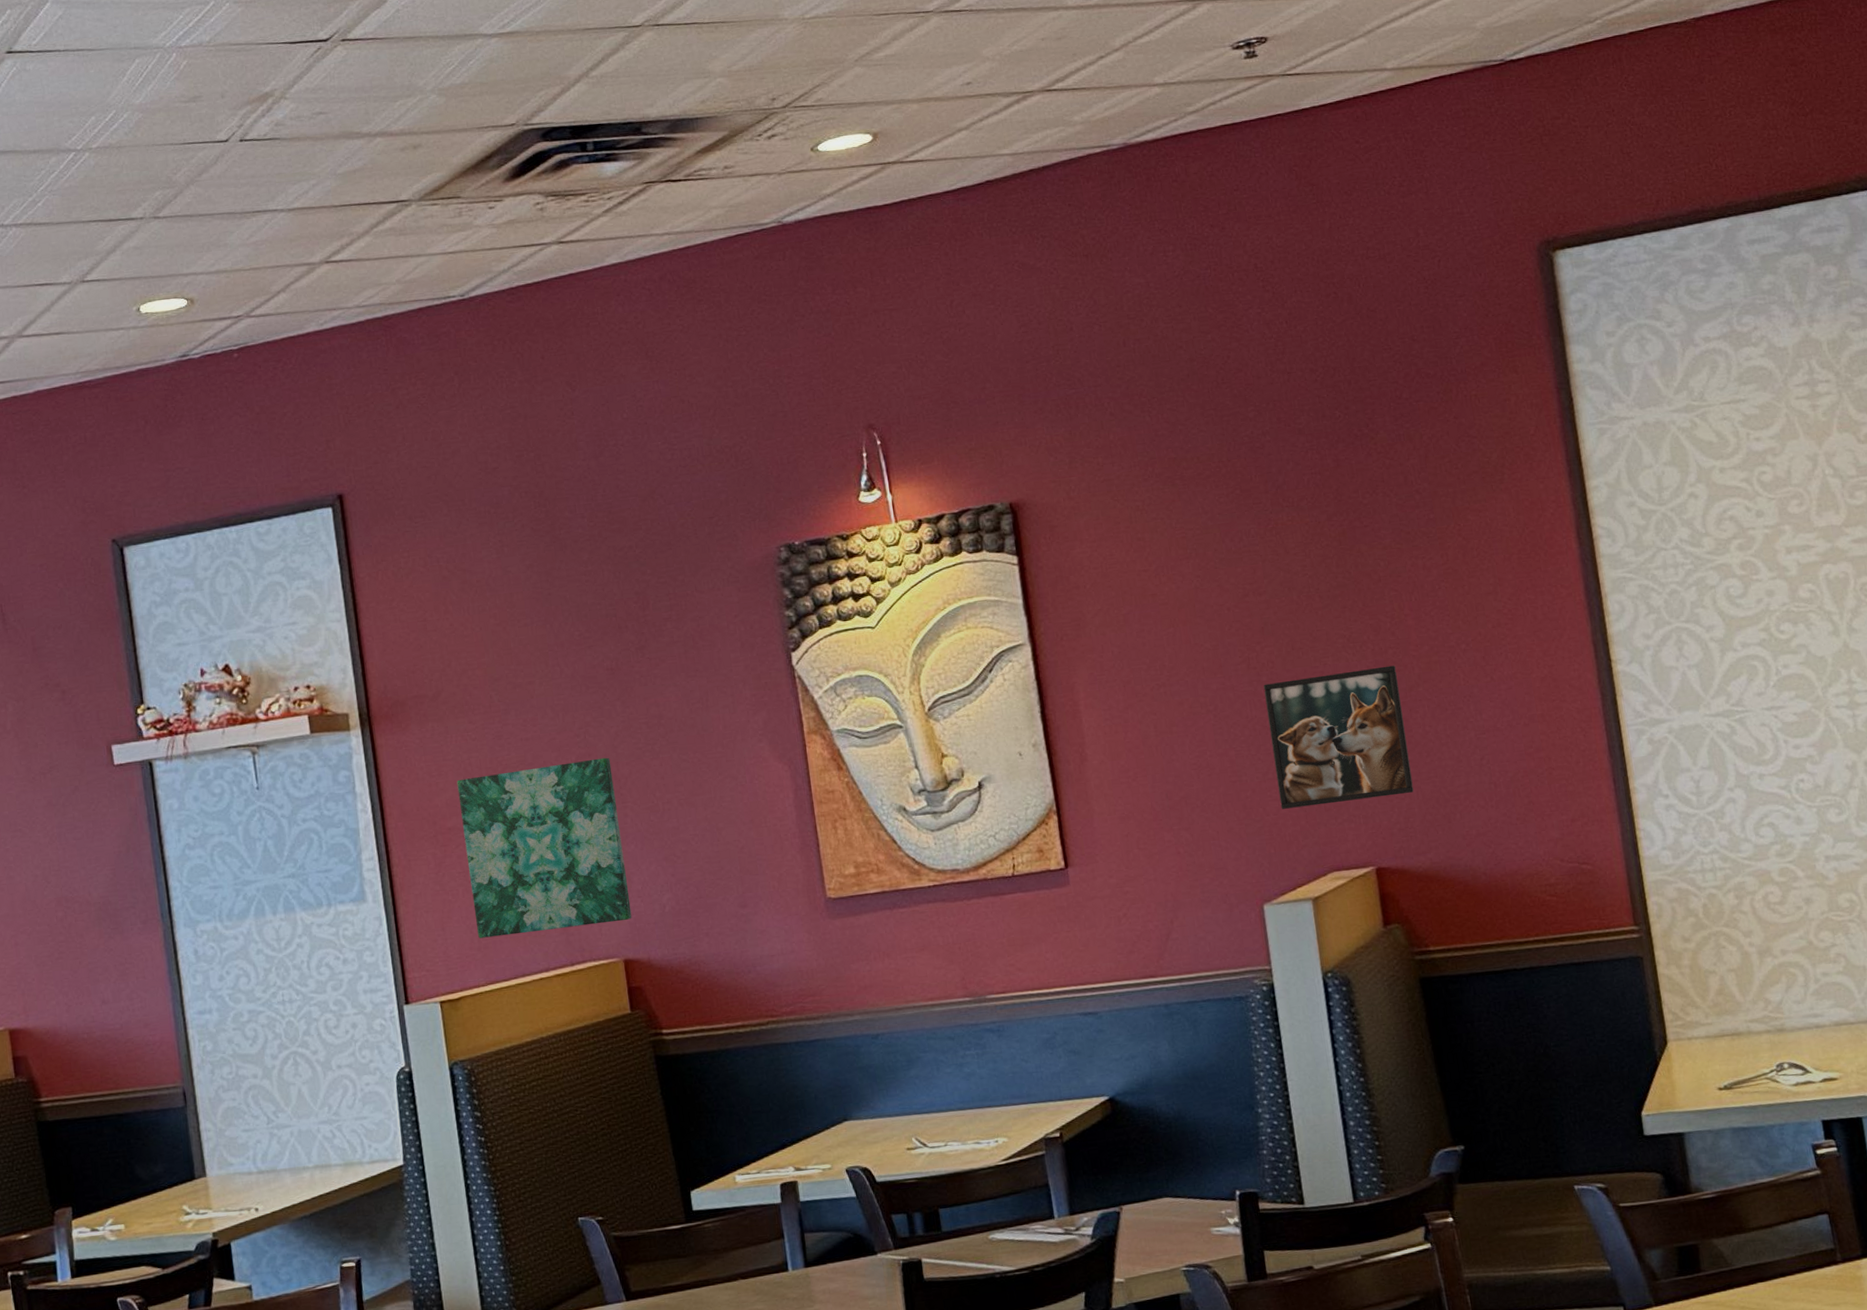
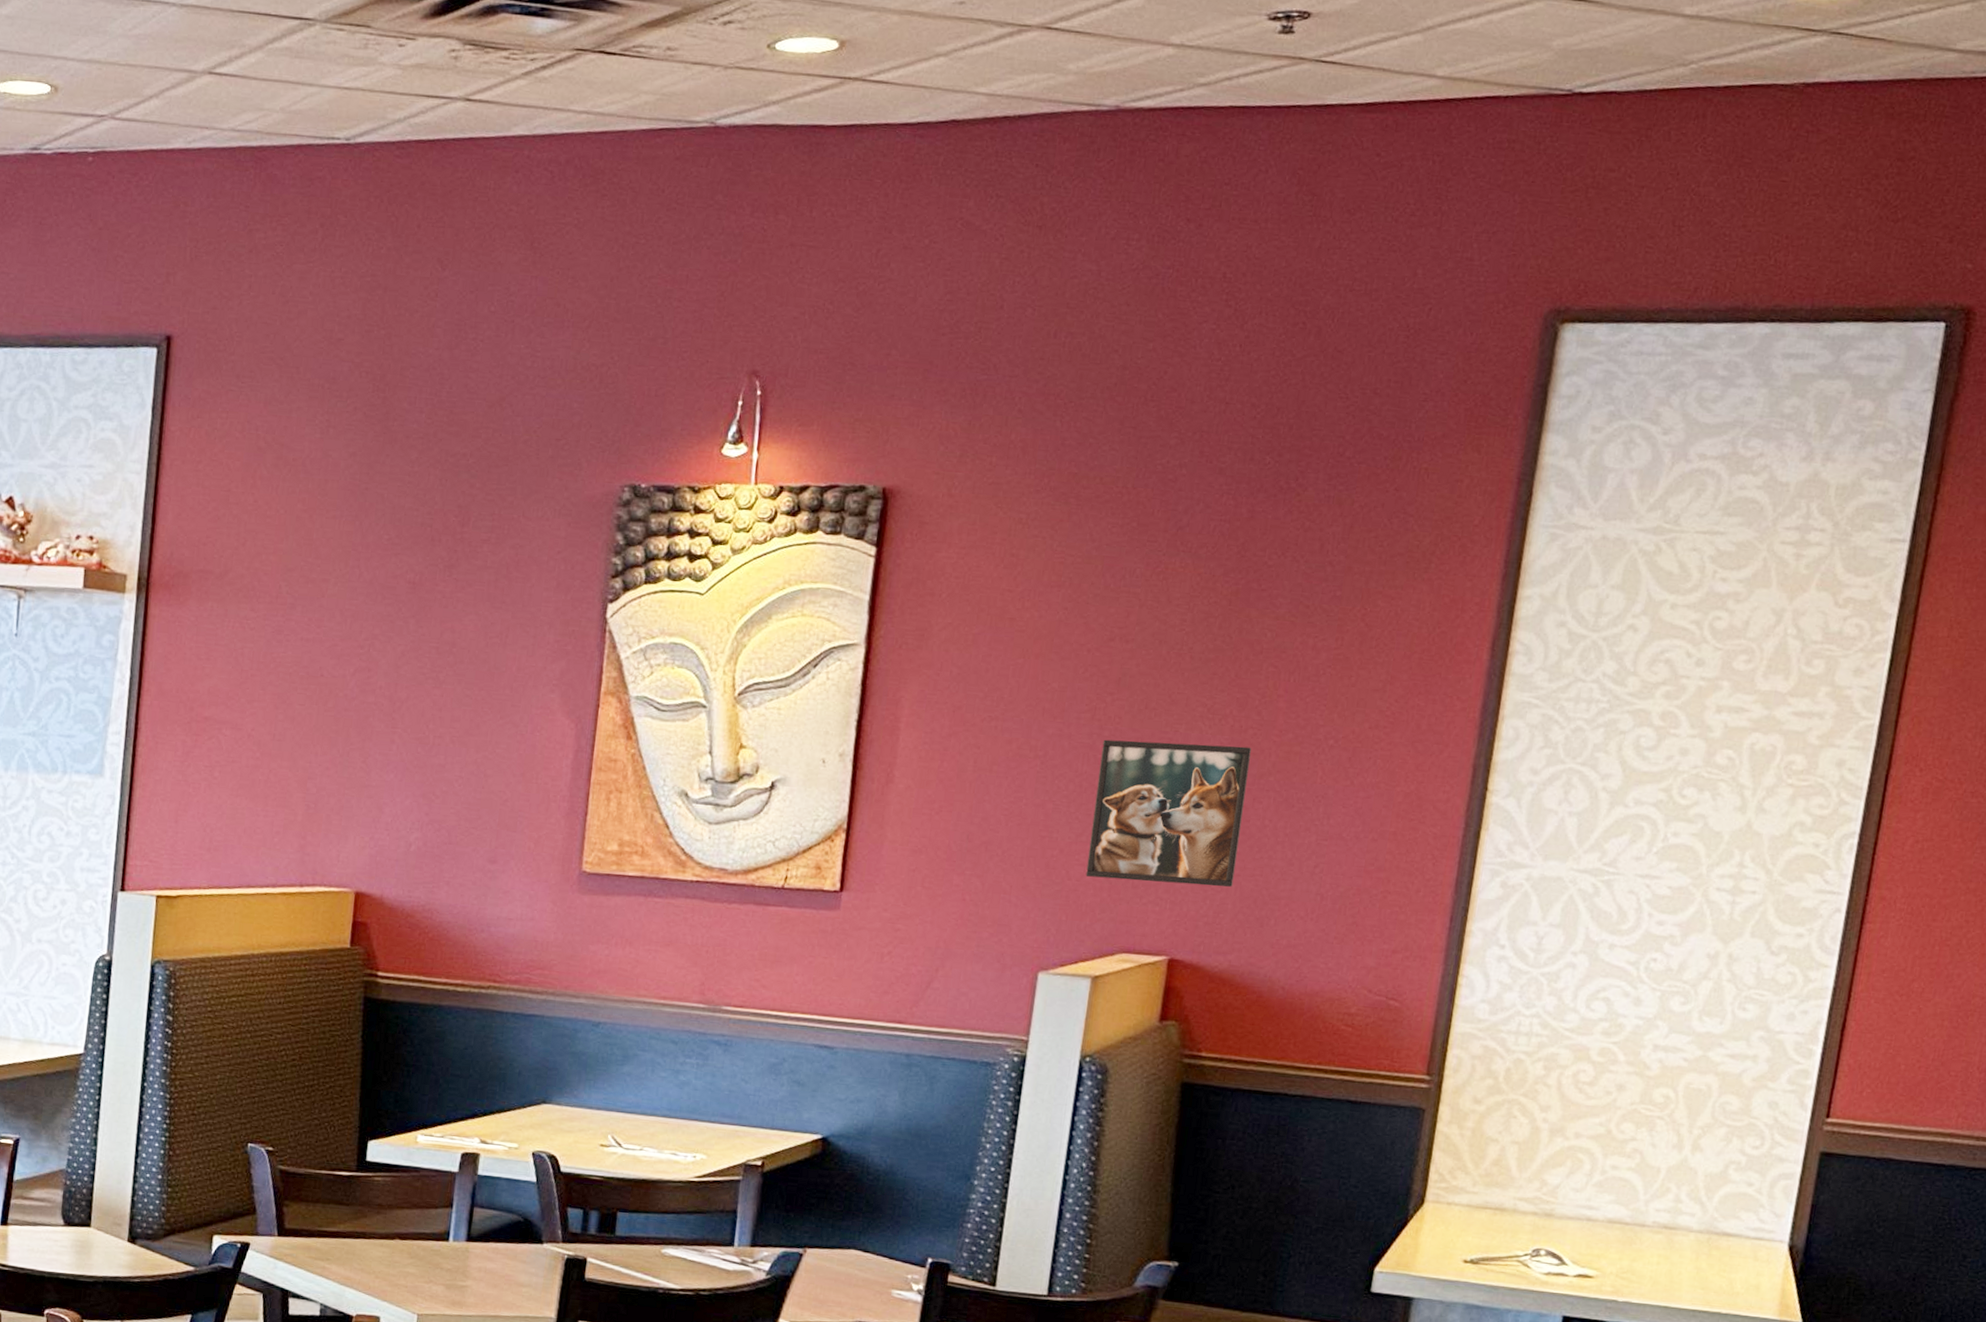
wall art: present [456,757,632,939] -> none [210,668,390,852]

